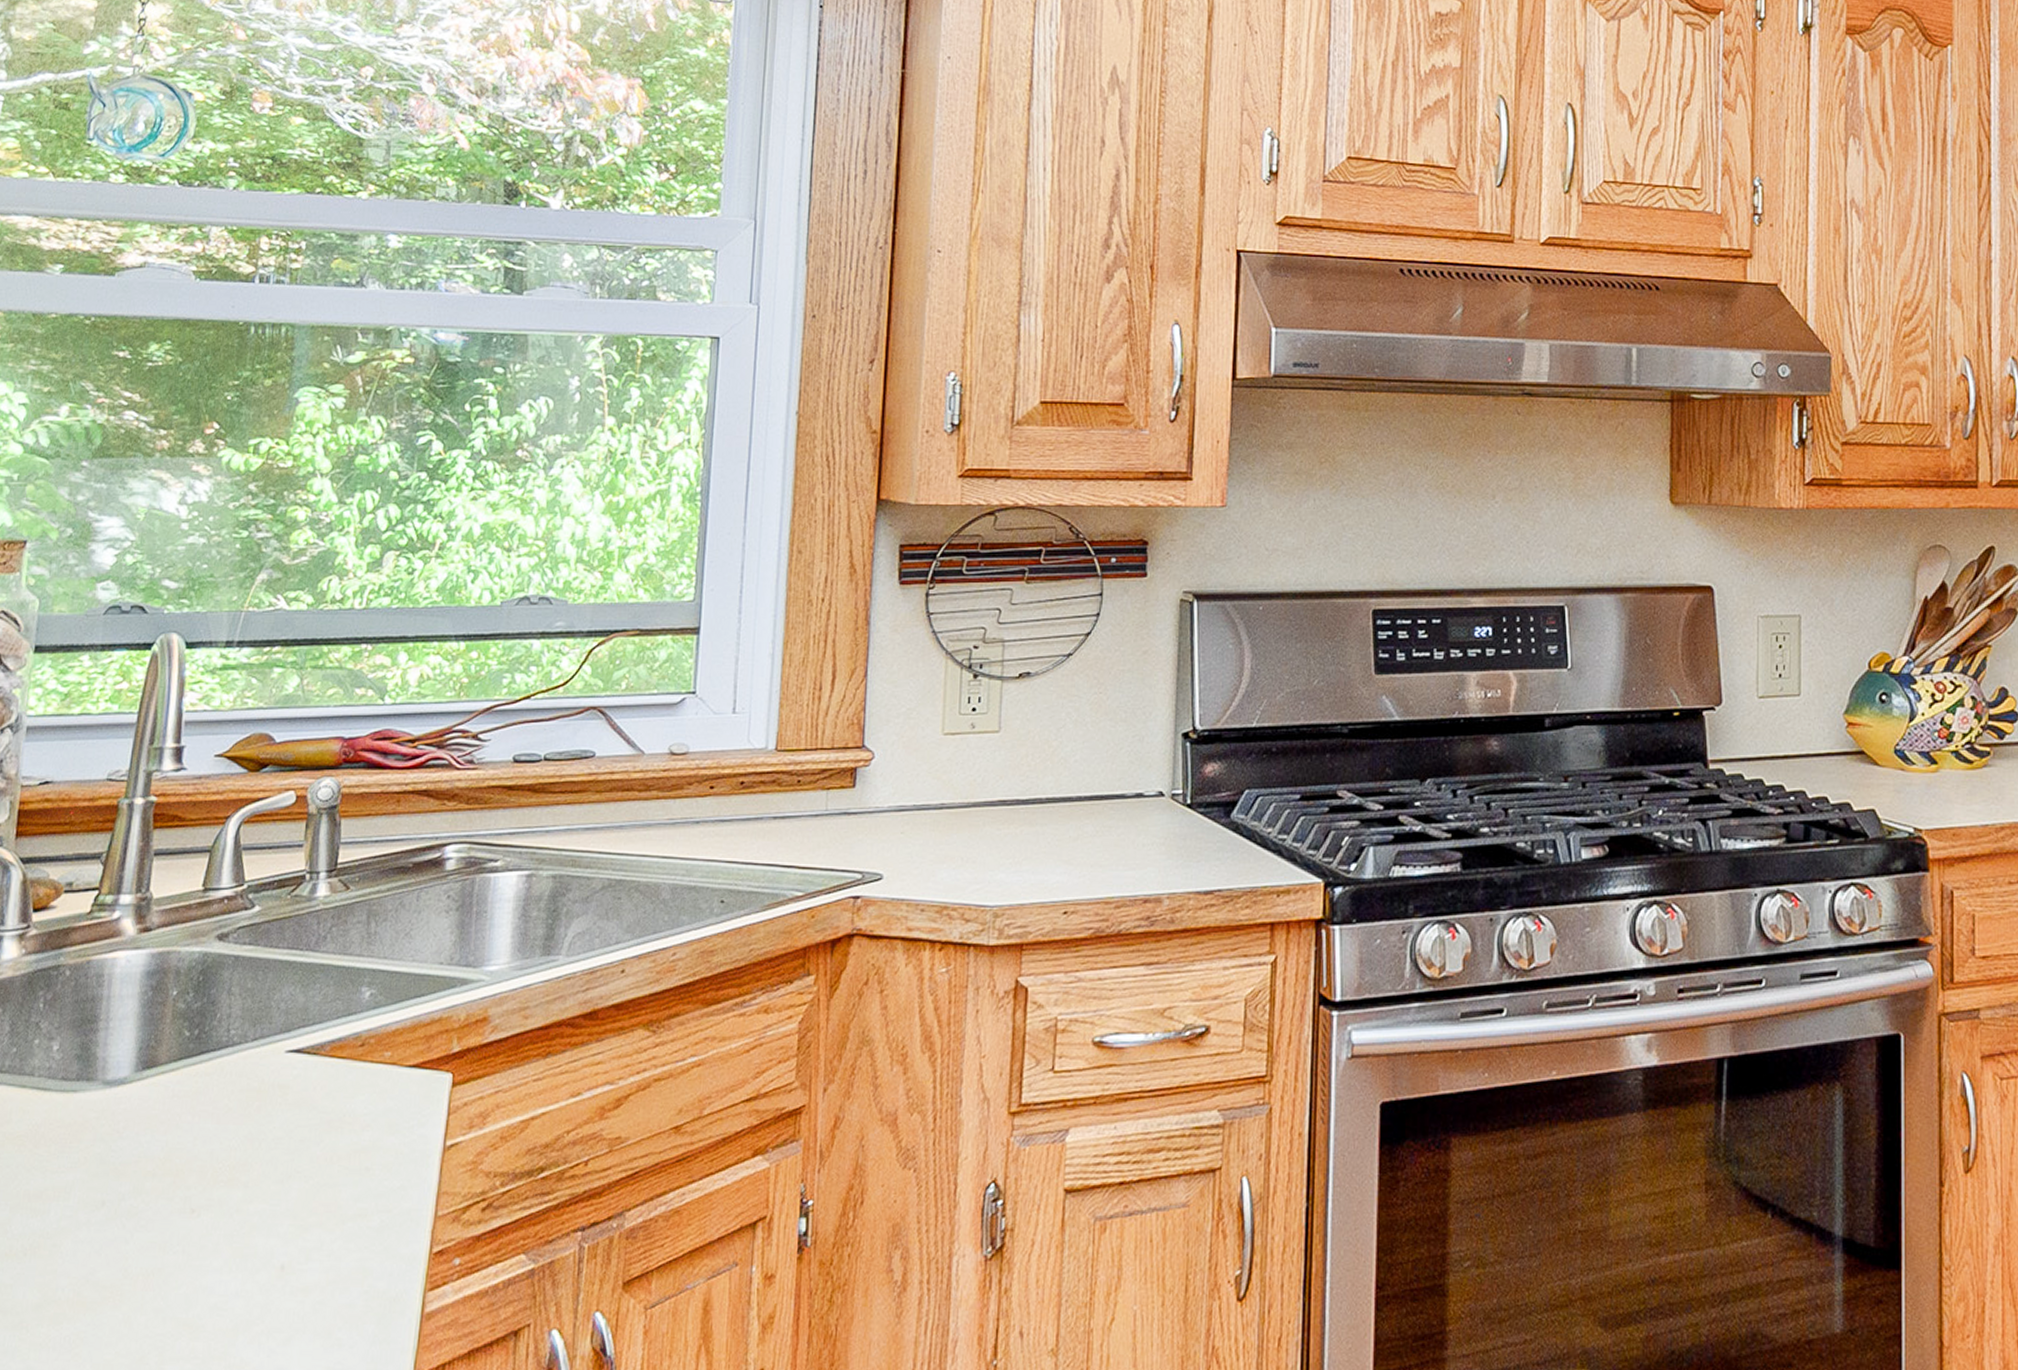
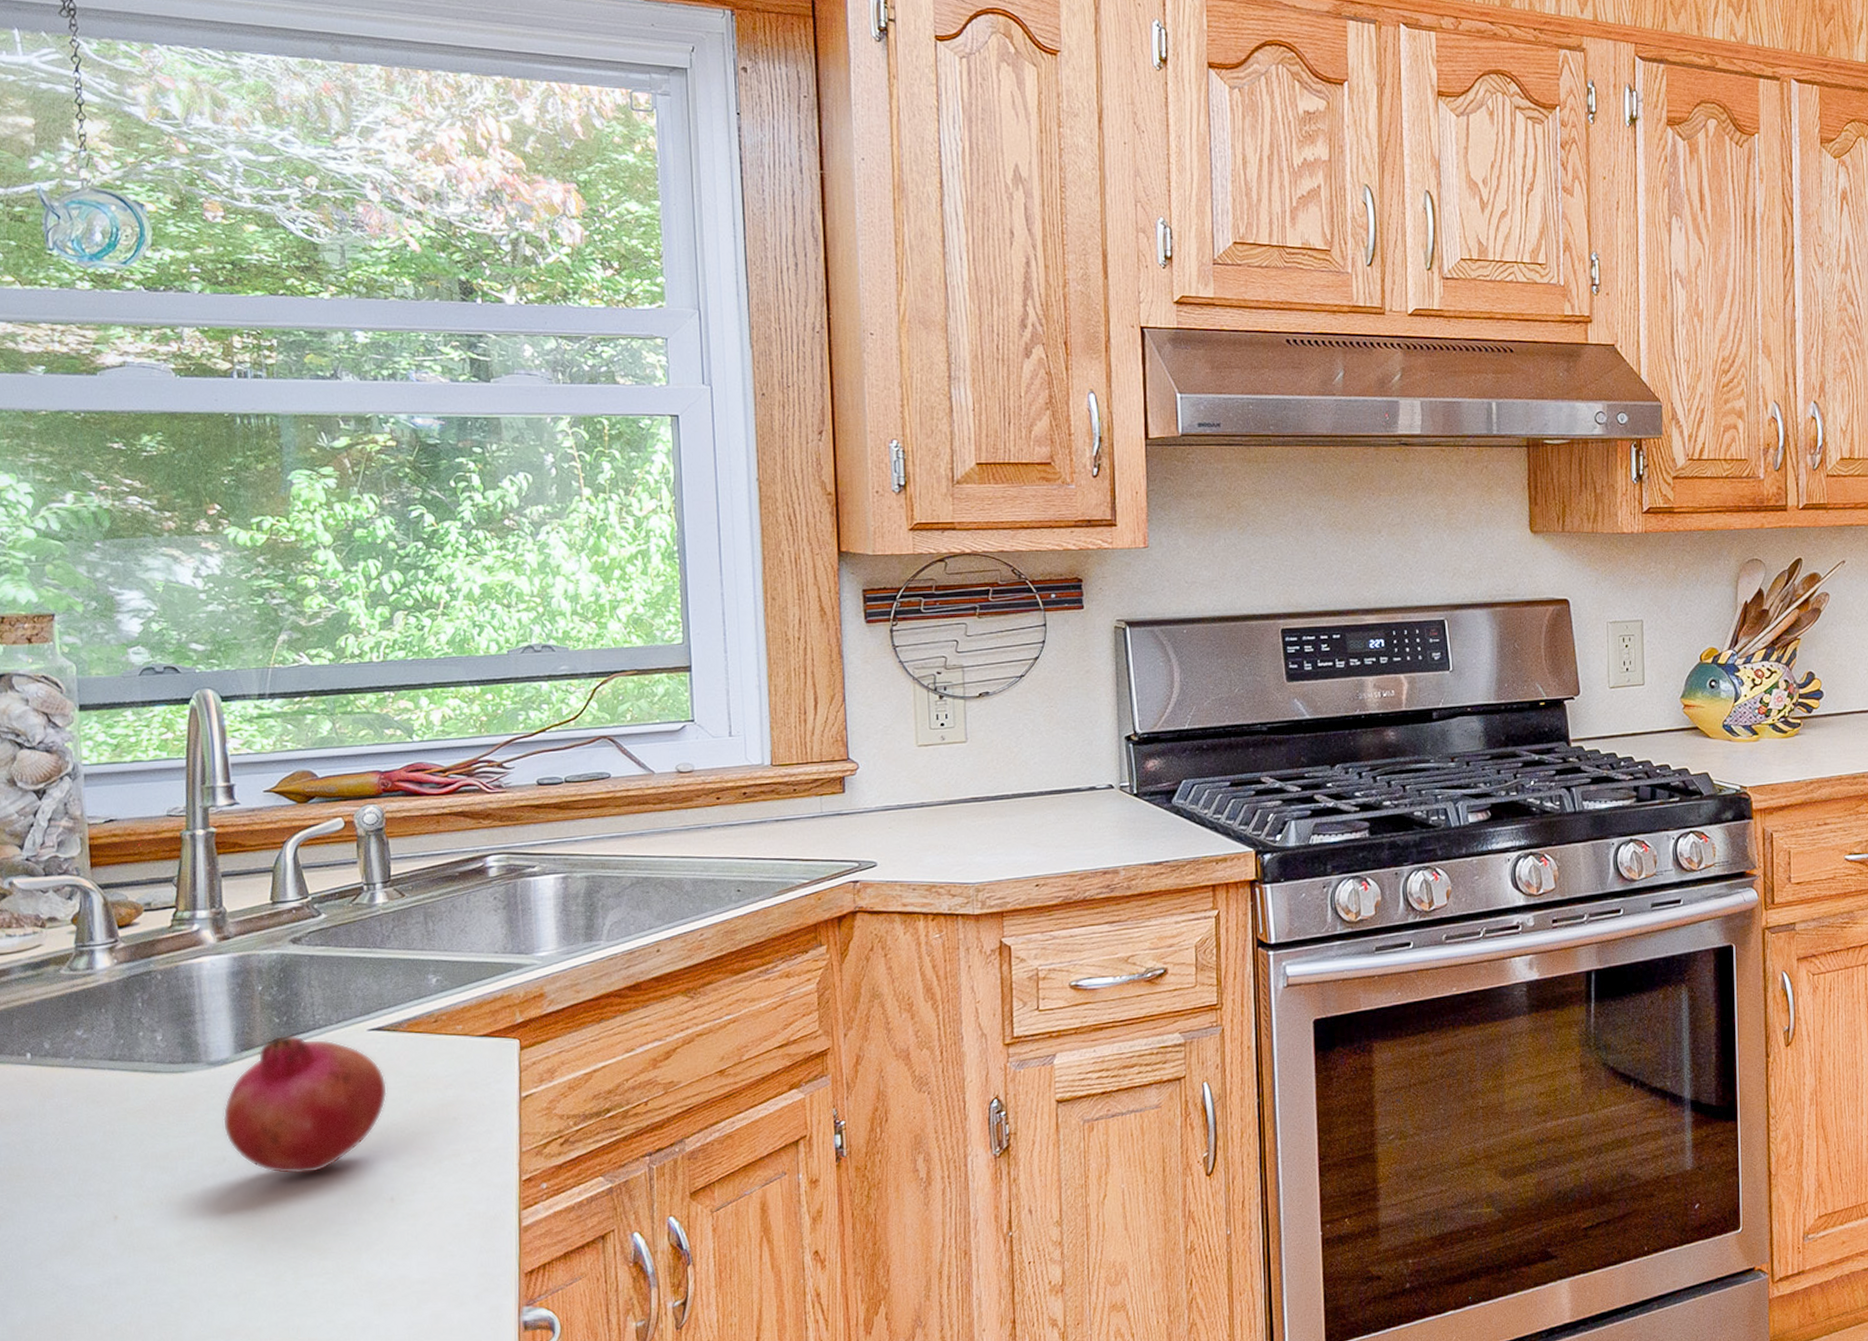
fruit: none [108,1052,297,1228] -> present [223,1035,387,1174]

